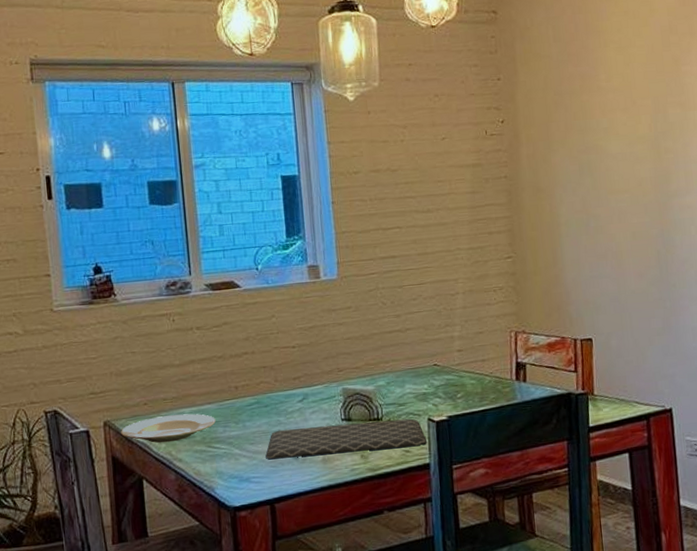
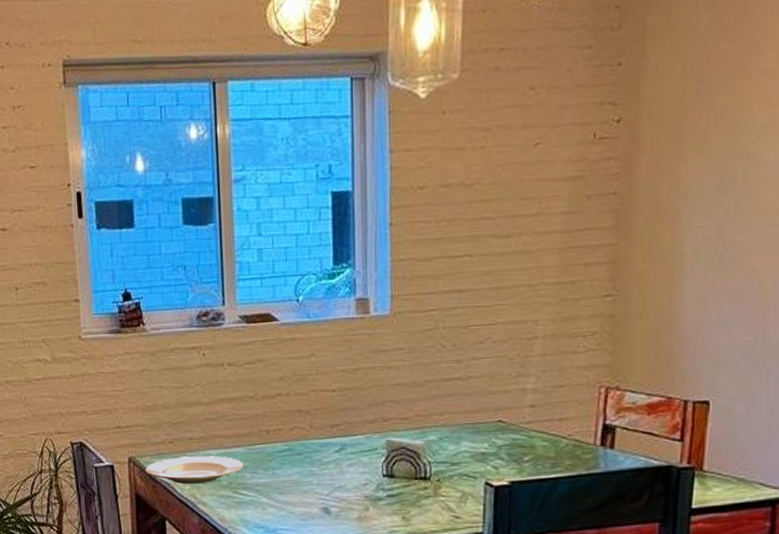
placemat: present [265,418,427,459] -> none [295,480,481,513]

